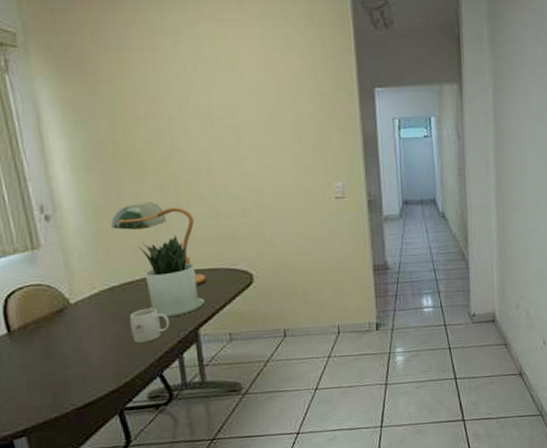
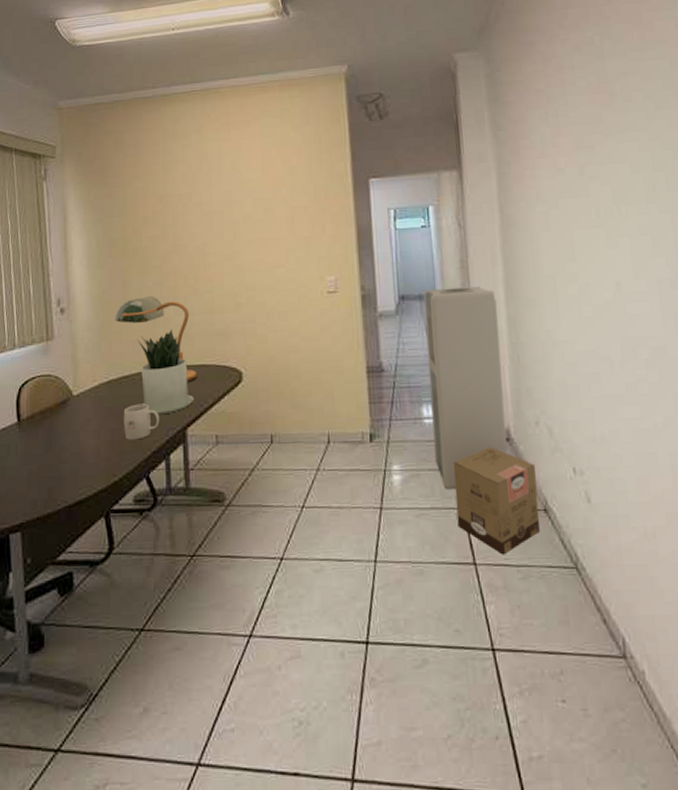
water cooler: none [424,192,492,365] -> present [423,286,507,490]
cardboard box: none [447,328,516,411] -> present [453,447,540,555]

